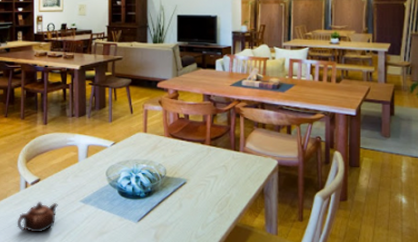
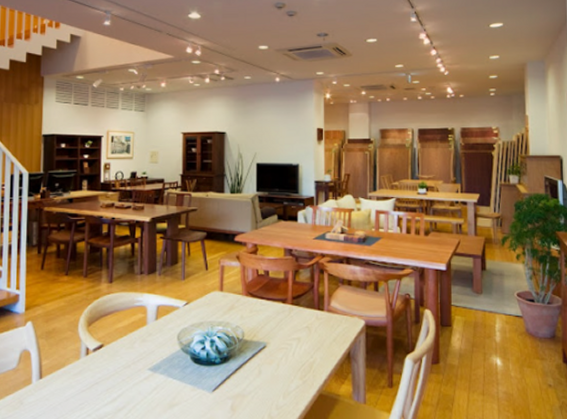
teapot: present [17,201,58,233] -> none [75,369,123,407]

